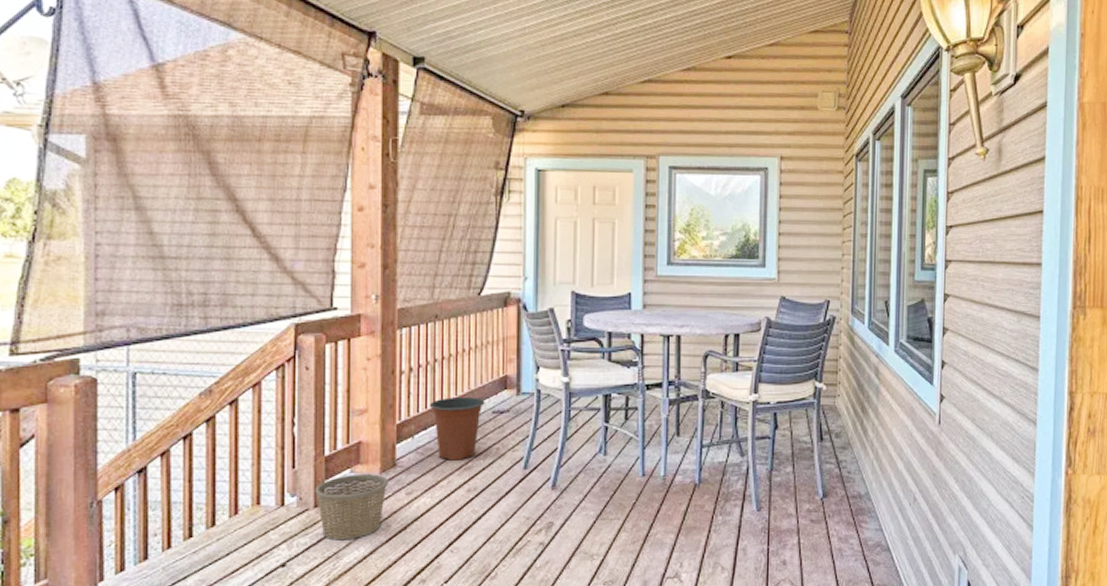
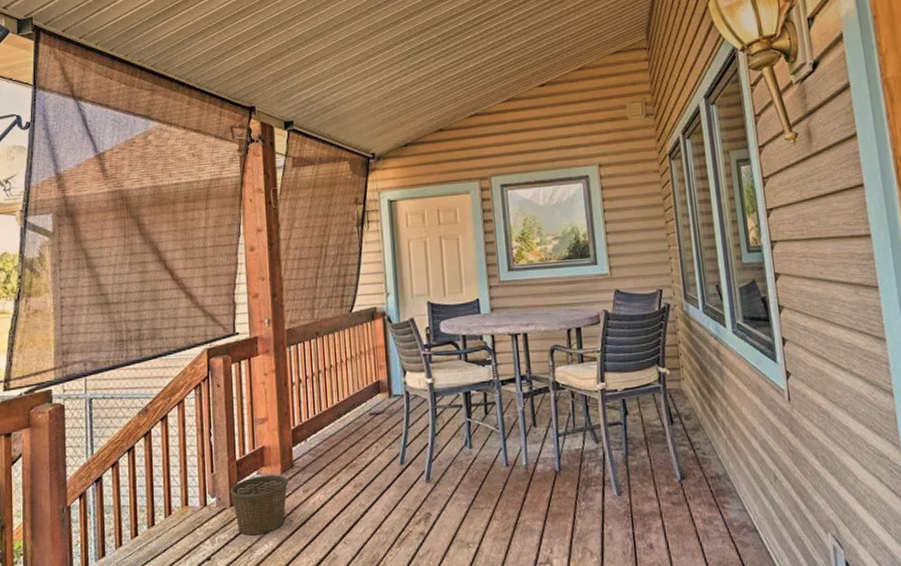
flowerpot: present [430,397,485,461] -> none [317,402,363,460]

